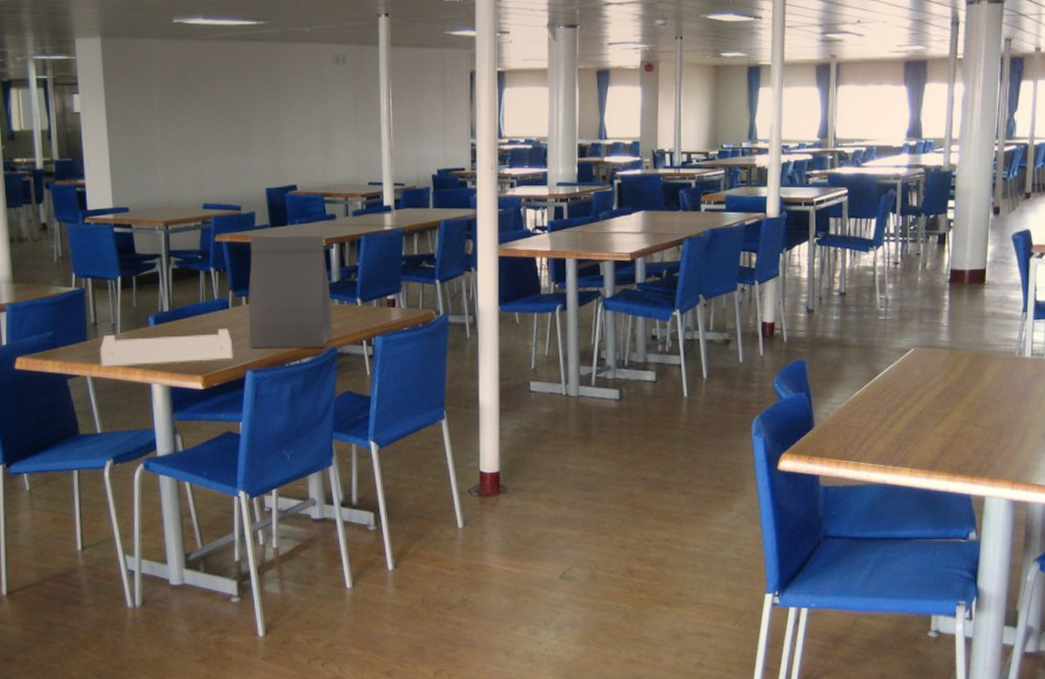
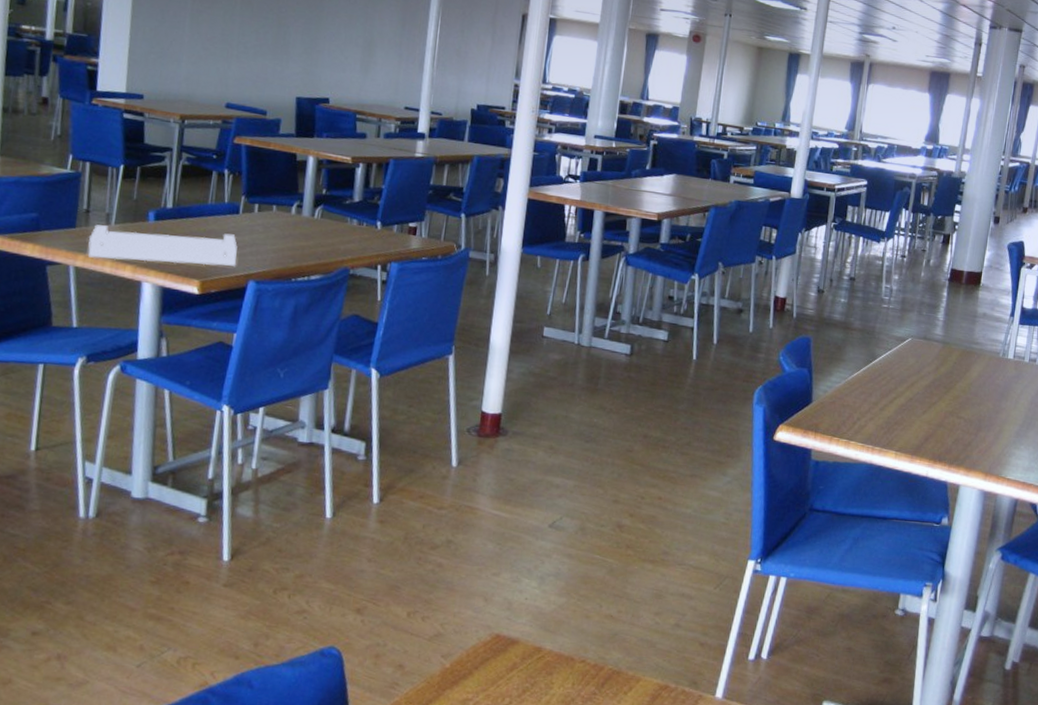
paper bag: present [248,234,333,349] -> none [256,144,351,267]

